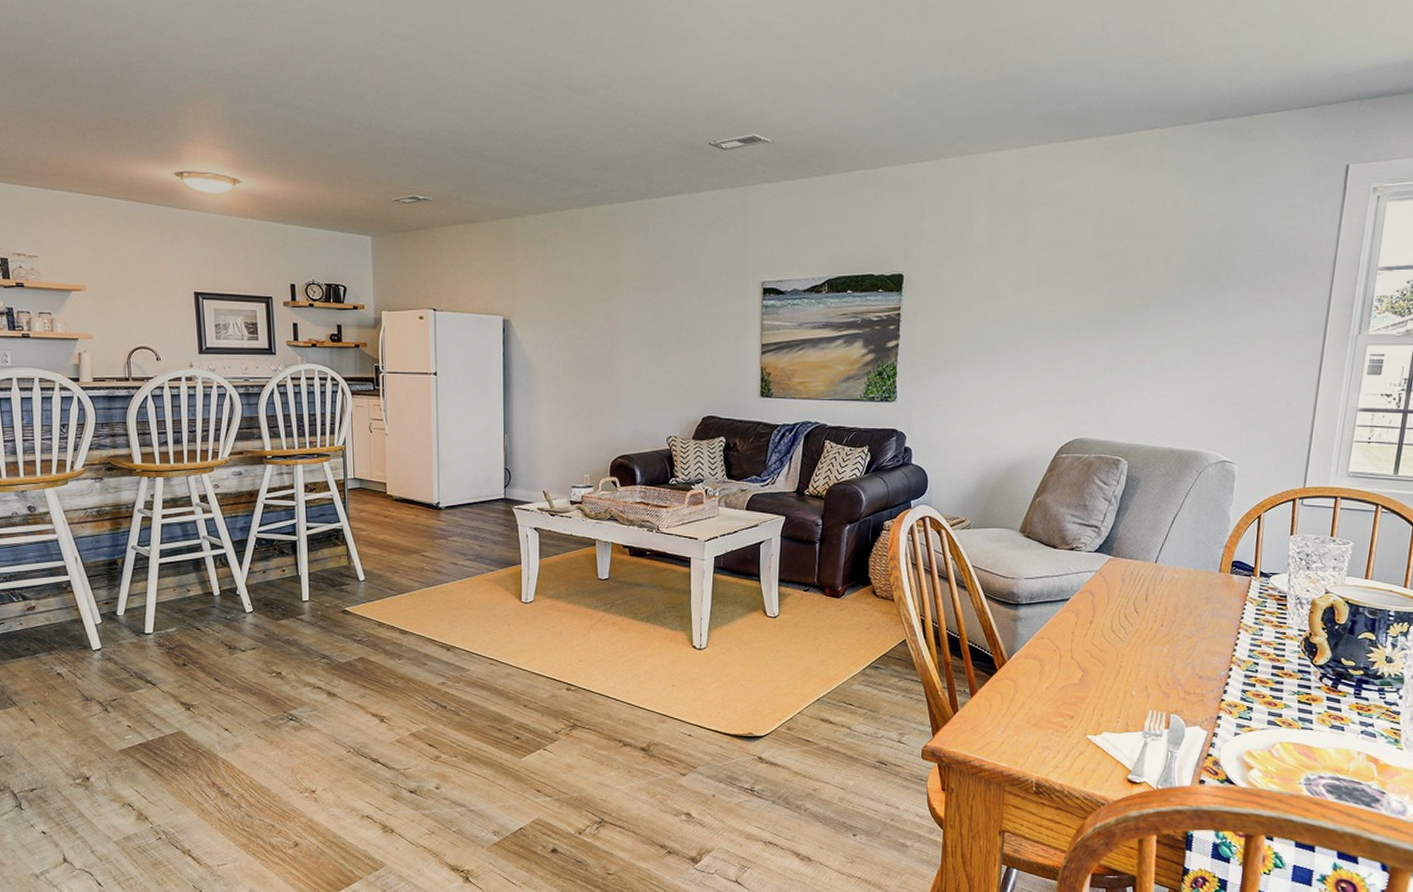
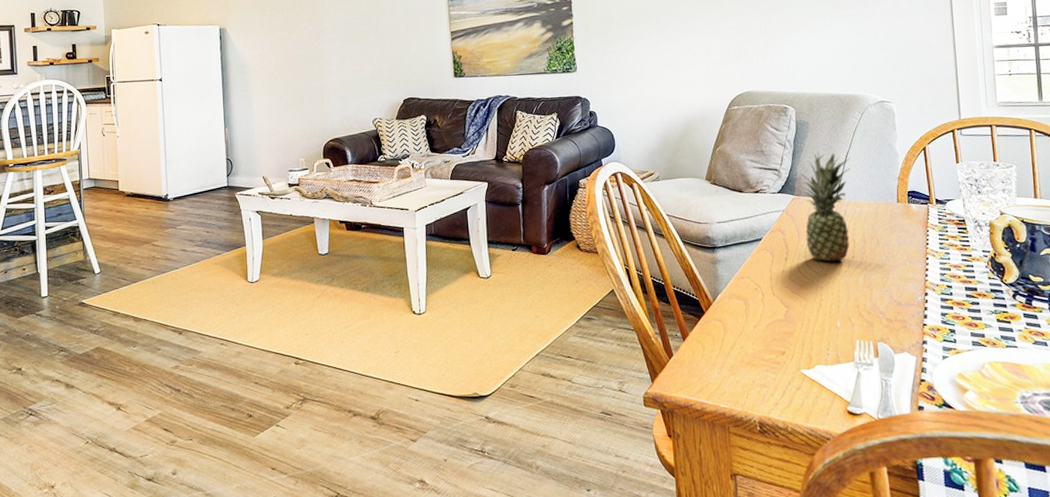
fruit: none [1115,510,1179,629] -> present [801,151,851,262]

